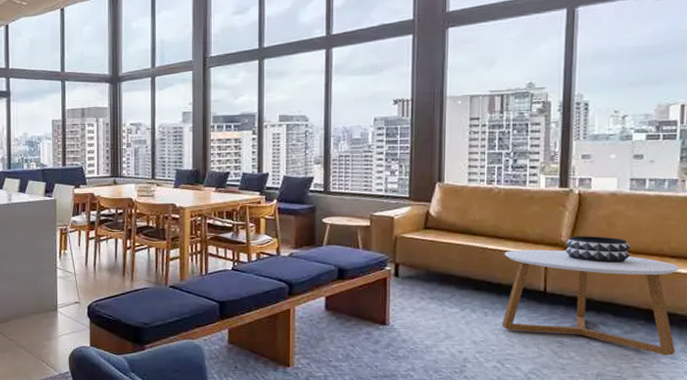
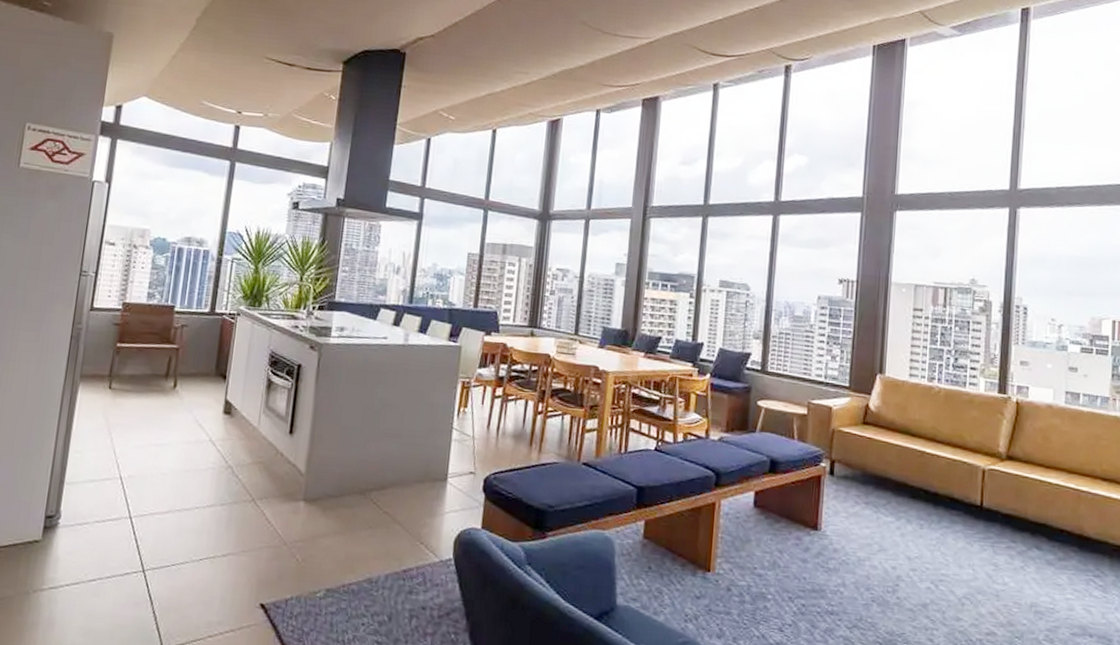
coffee table: present [501,249,680,356] -> none [937,456,1111,589]
decorative bowl: present [565,236,631,262] -> none [1002,447,1065,481]

